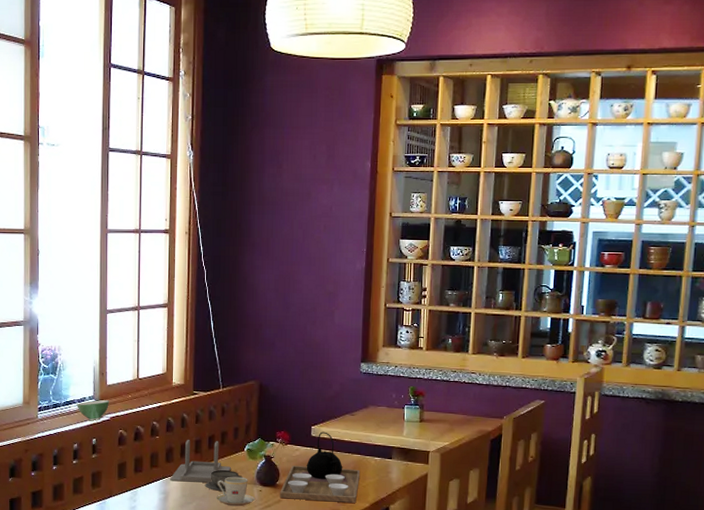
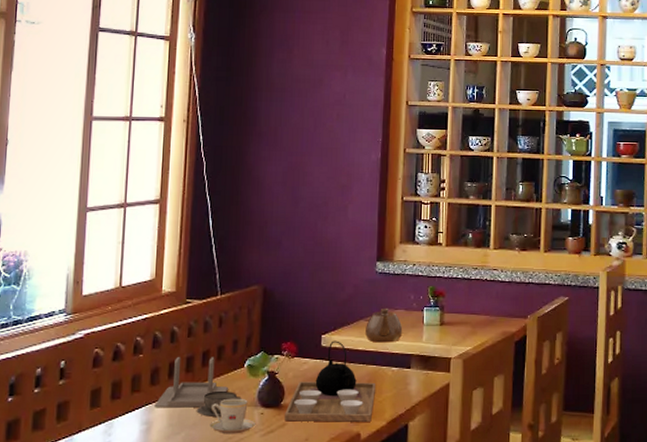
bowl: present [77,400,110,421] -> none [43,314,85,340]
teapot: none [350,404,385,436] -> present [364,308,403,343]

